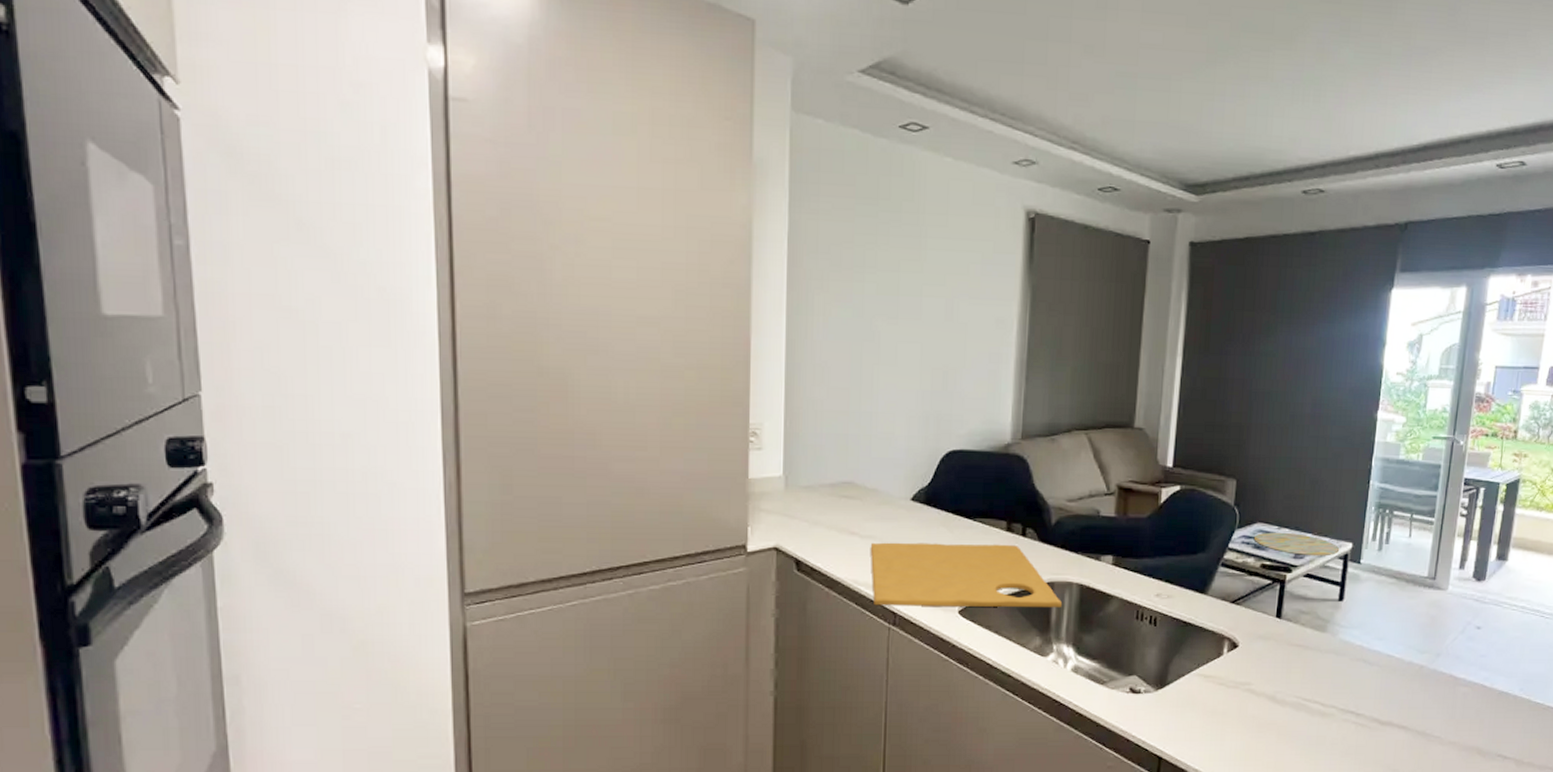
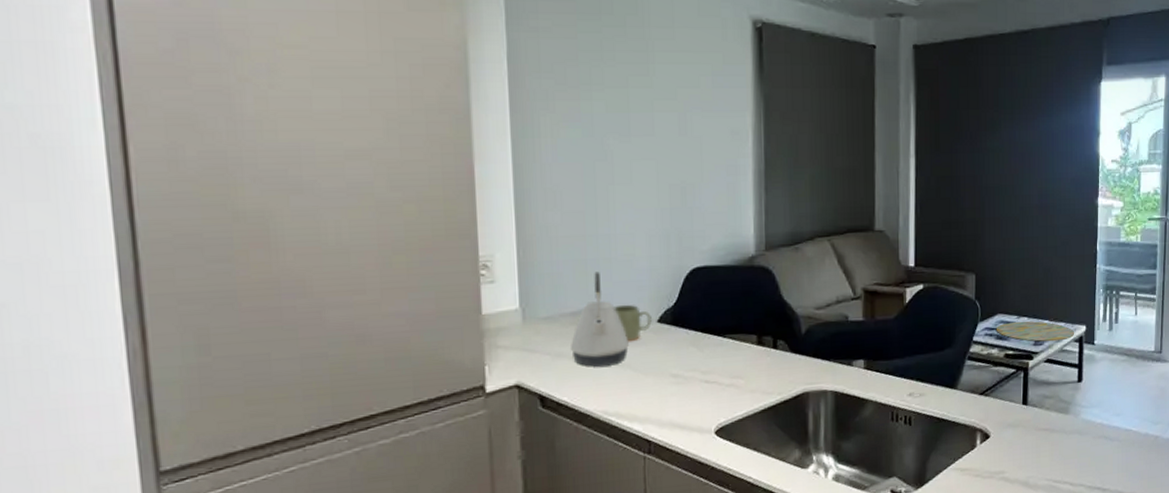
kettle: none [826,447,882,538] -> present [569,271,629,367]
mug: none [870,480,906,517] -> present [614,304,652,342]
cutting board: present [870,542,1063,608] -> none [618,358,819,436]

